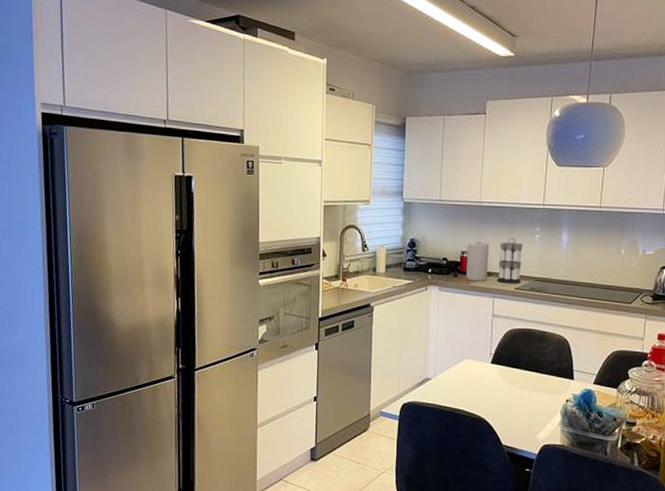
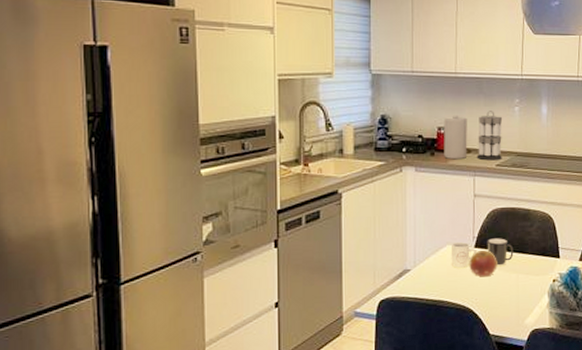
mug: none [468,357,493,382] -> present [451,242,477,269]
fruit: none [485,367,512,391] -> present [469,250,497,277]
mug: none [503,356,529,383] -> present [487,238,514,267]

